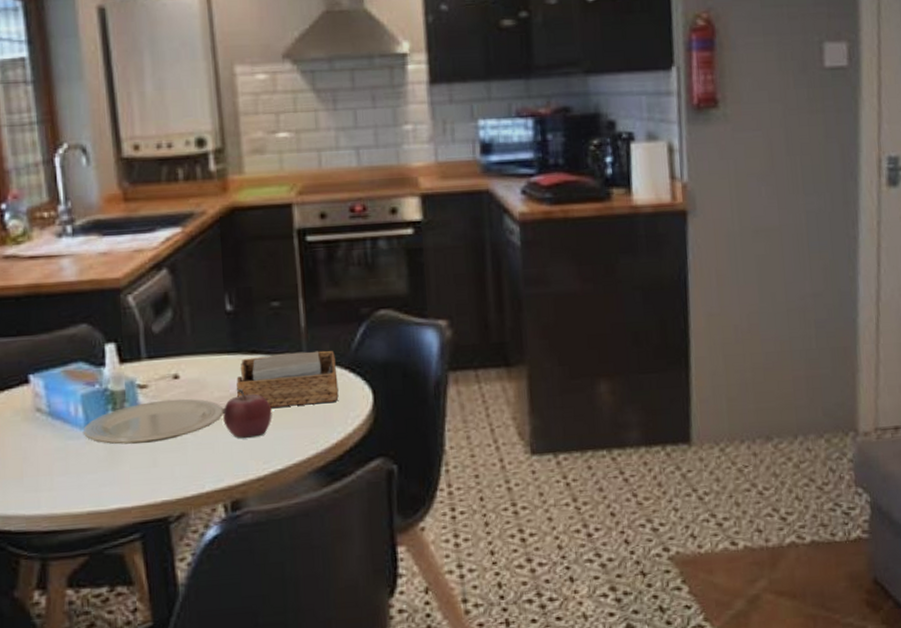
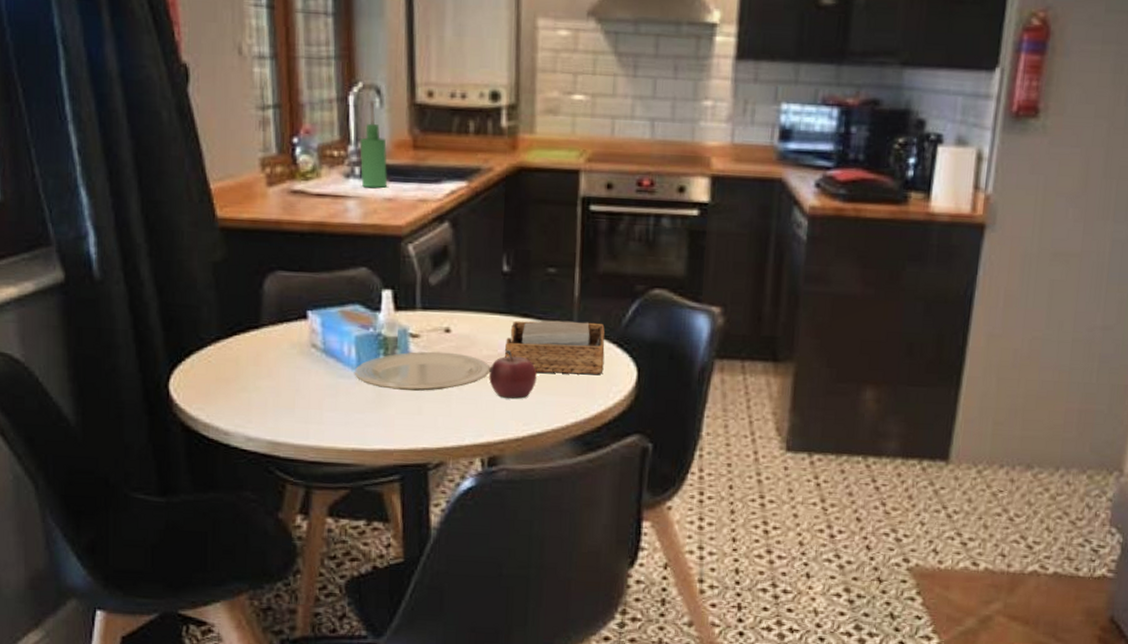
soap dispenser: none [69,159,102,245] -> present [360,100,388,189]

